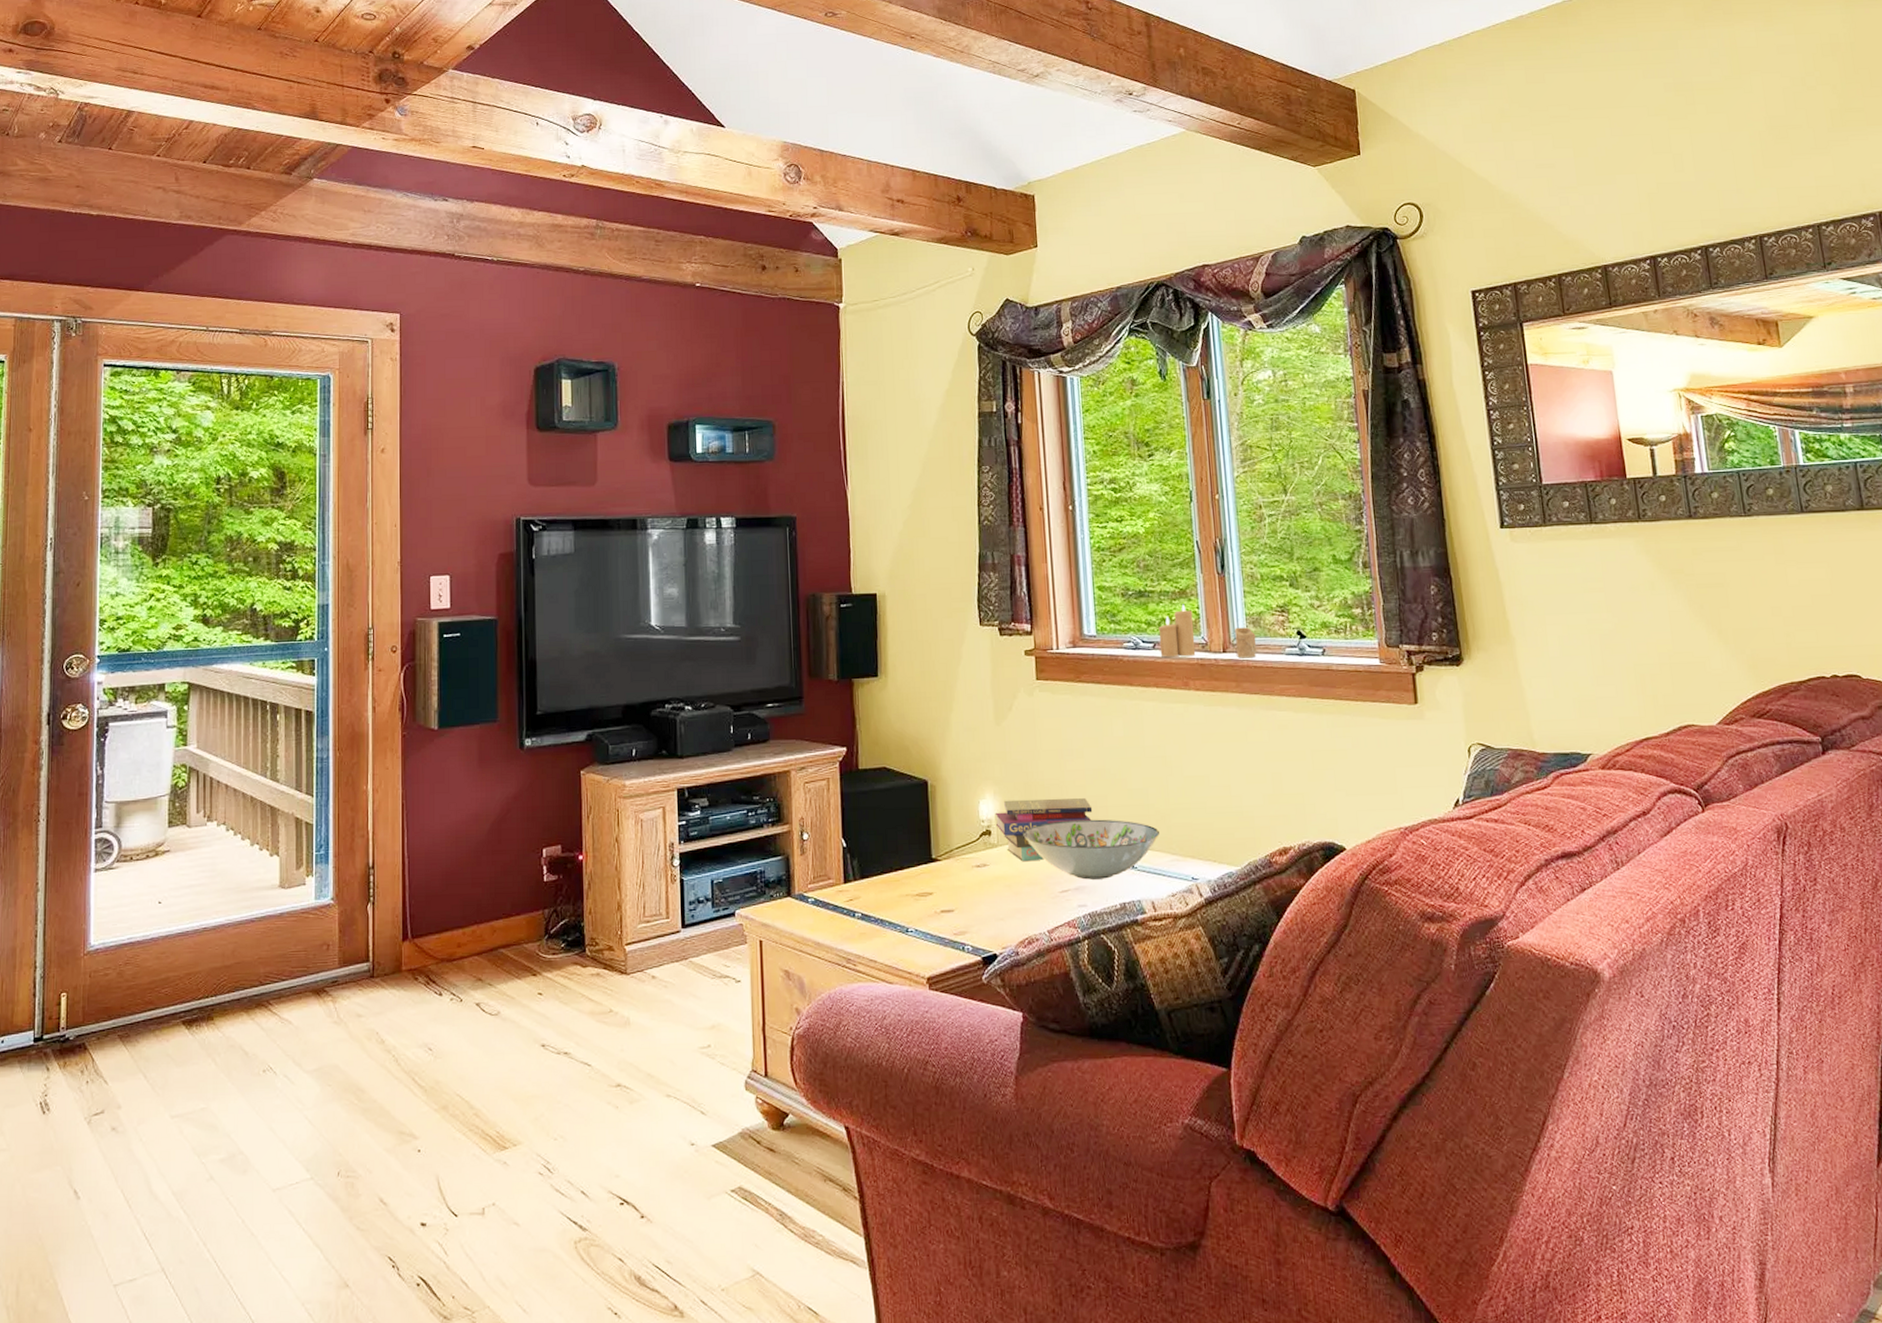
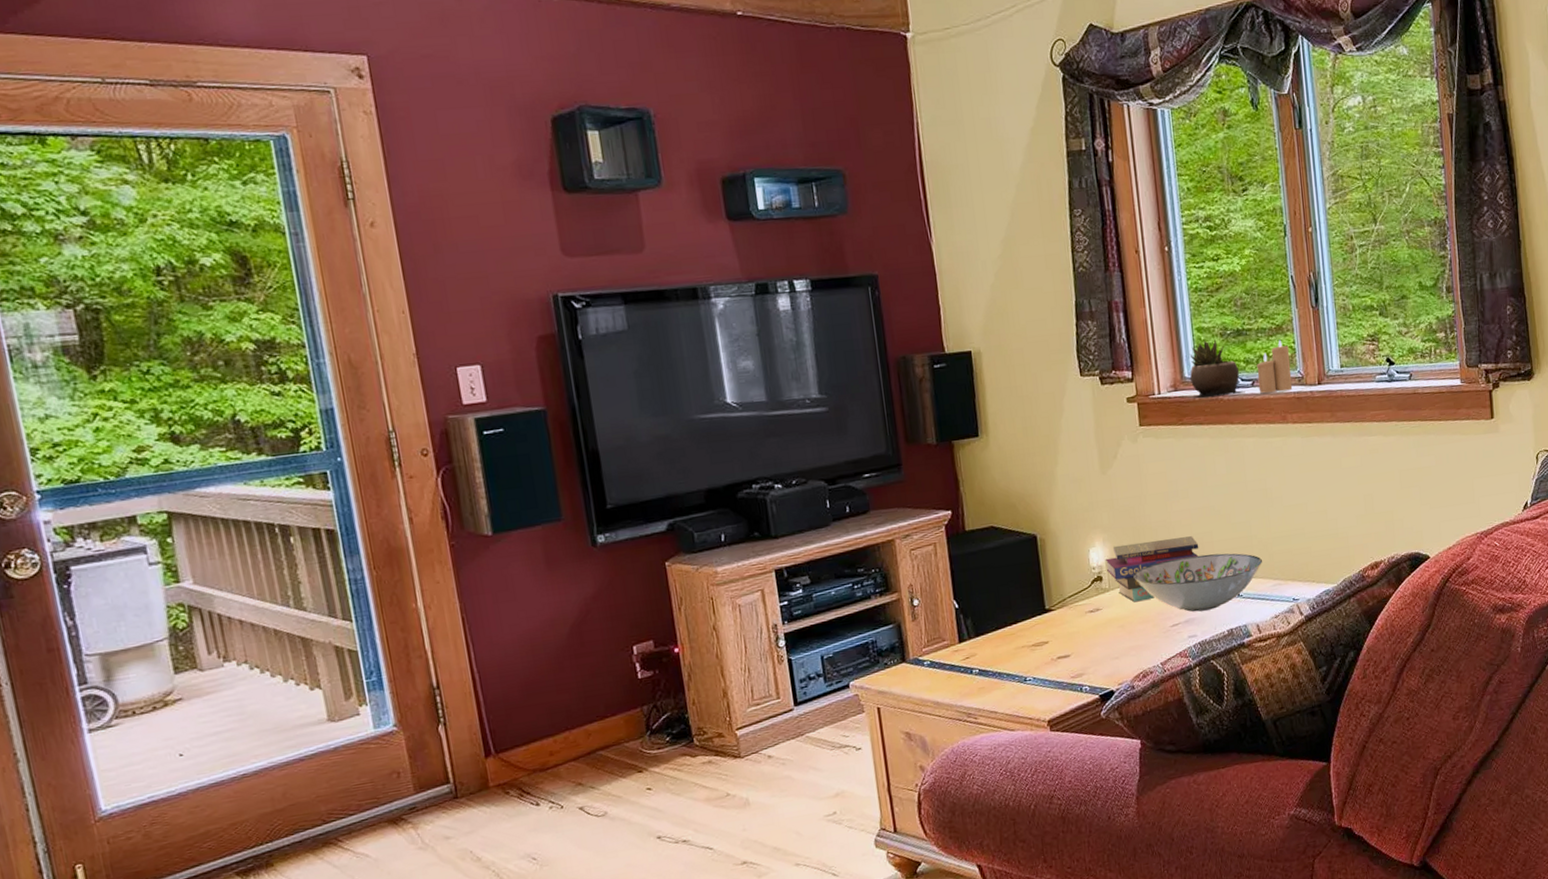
succulent plant: none [1081,599,1146,658] -> present [1182,339,1246,399]
candle: present [1235,627,1257,658] -> none [1329,358,1350,389]

